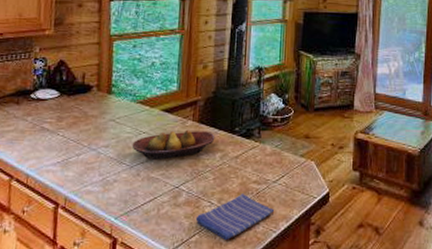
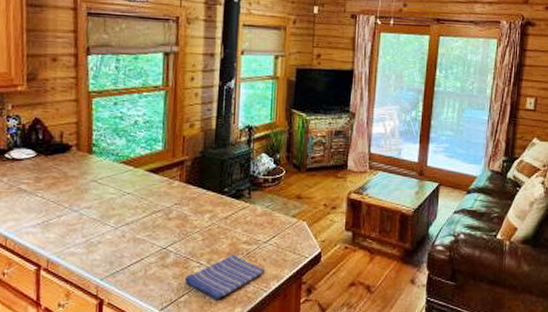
fruit bowl: present [132,129,215,160] -> none [116,190,204,221]

